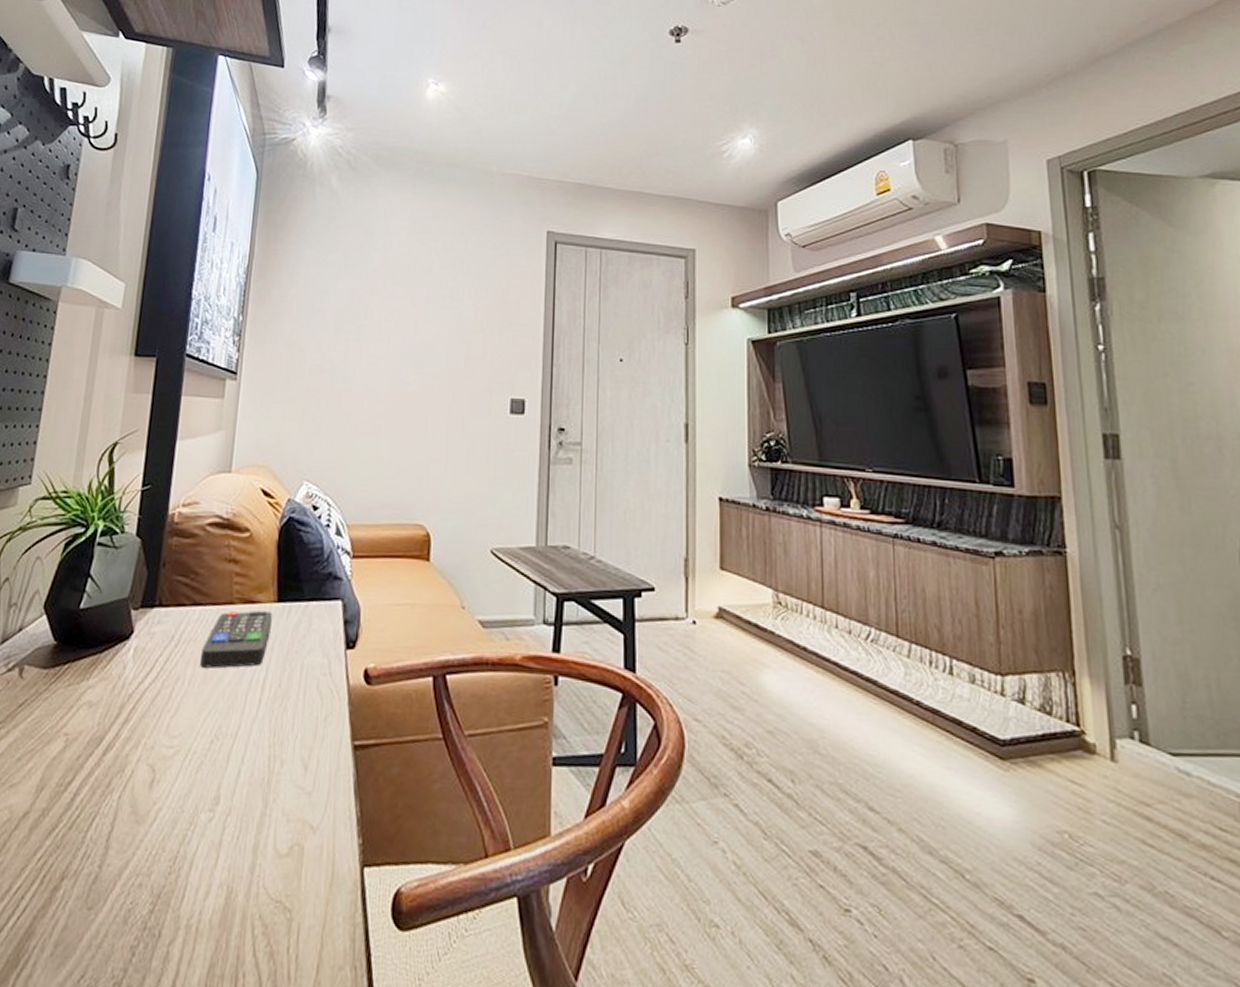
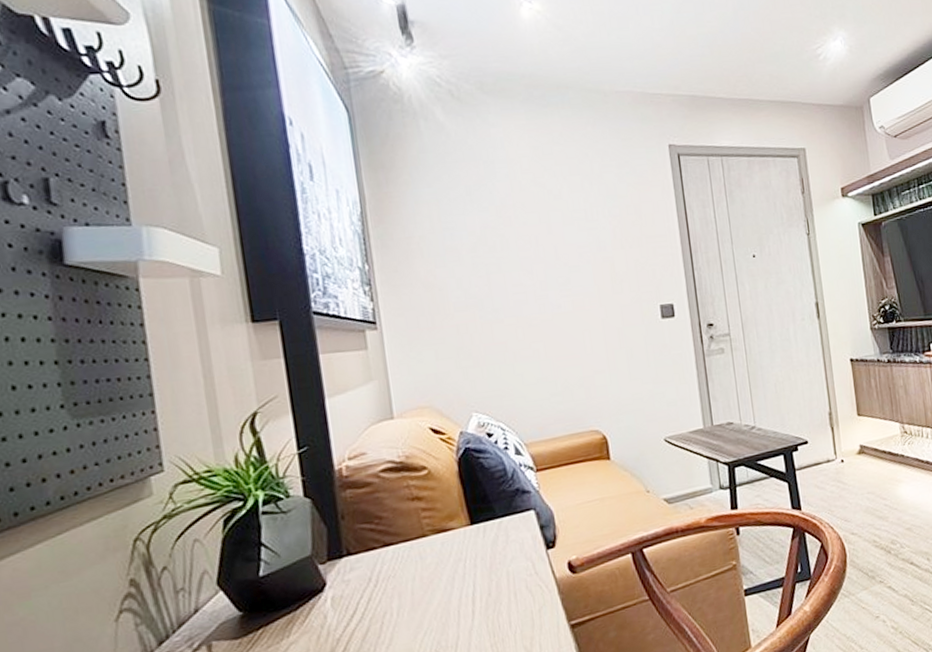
remote control: present [200,611,272,668] -> none [403,535,470,598]

